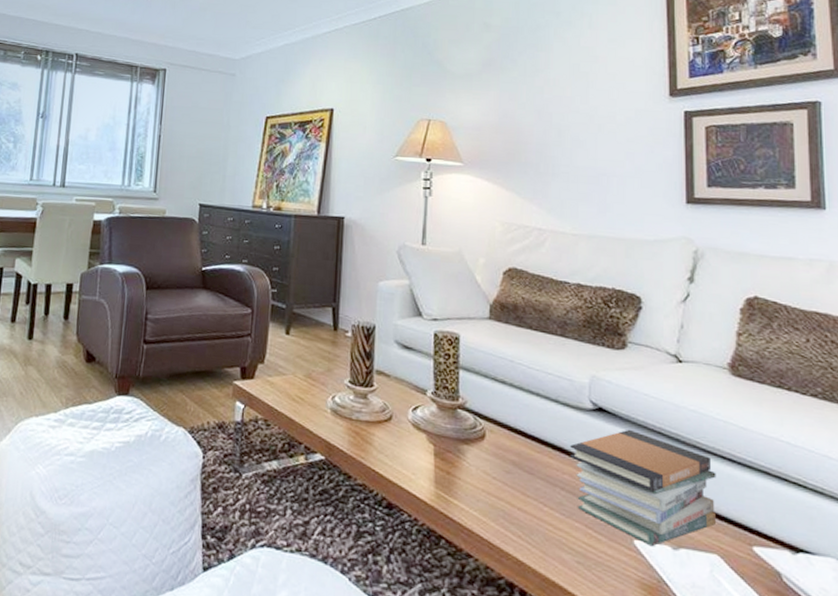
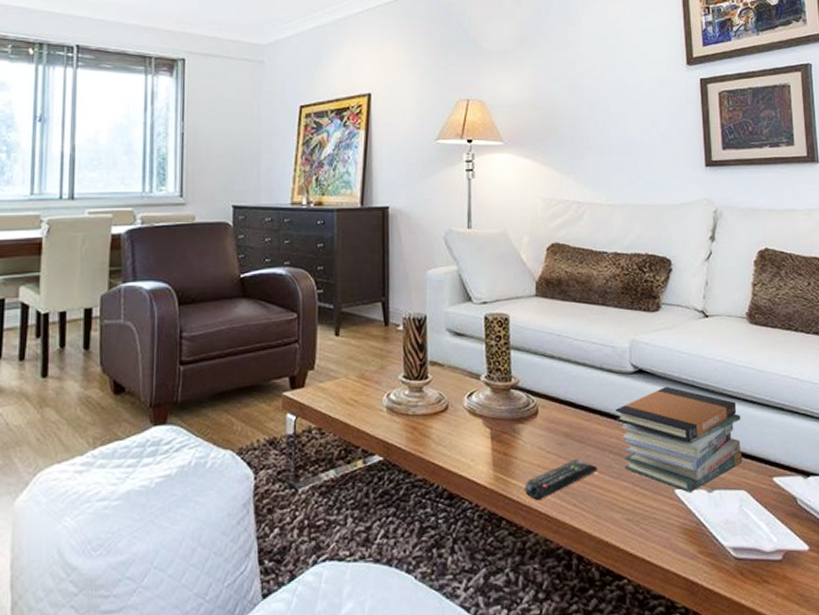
remote control: none [467,490,548,525] -> present [525,459,598,500]

